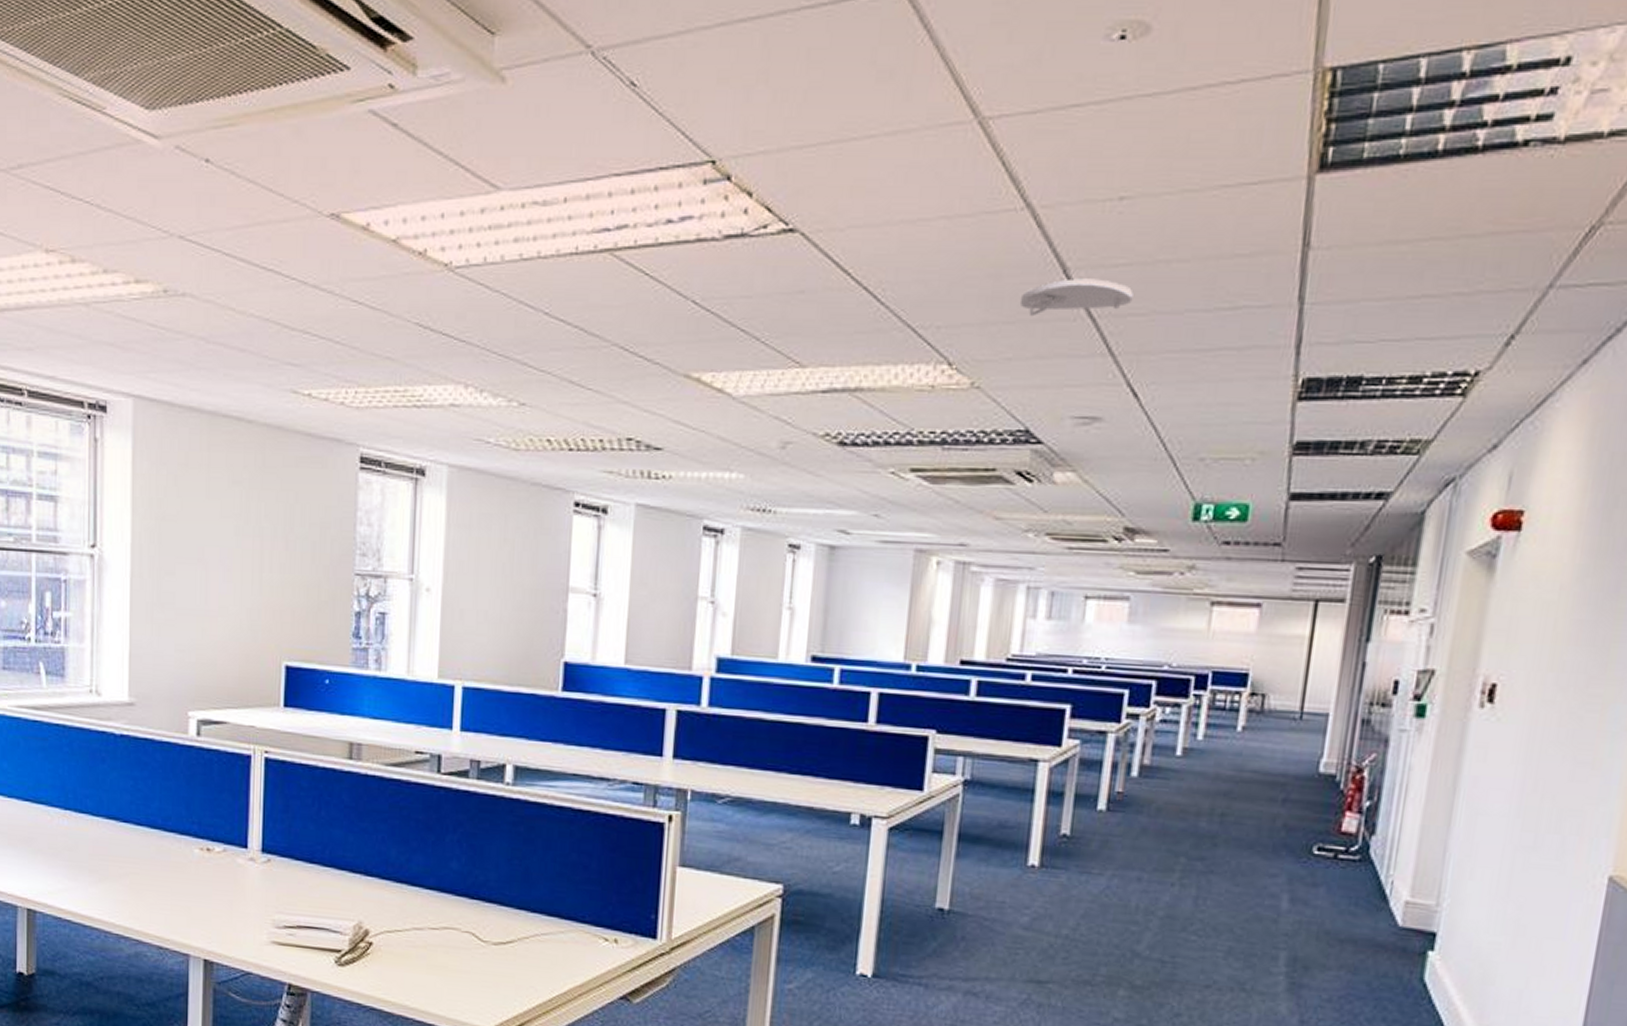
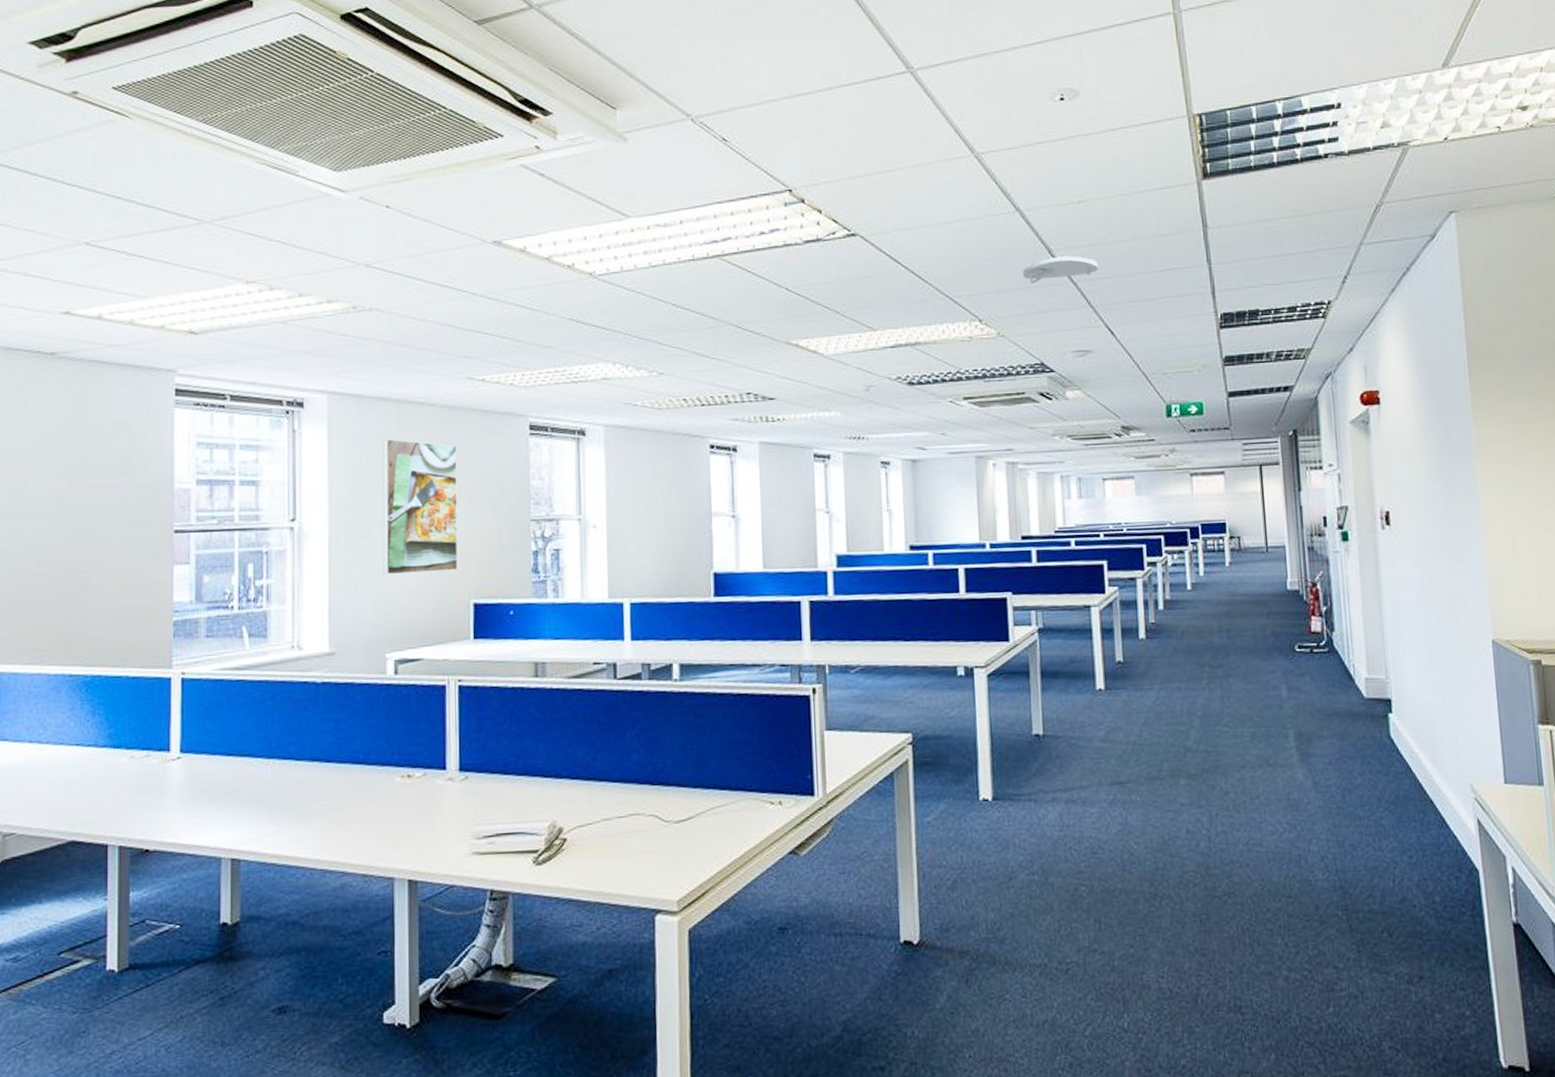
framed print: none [188,459,275,625] -> present [383,439,458,575]

